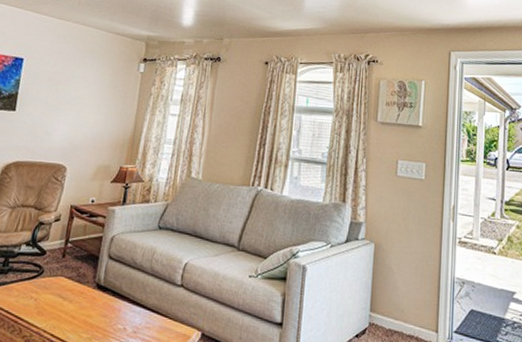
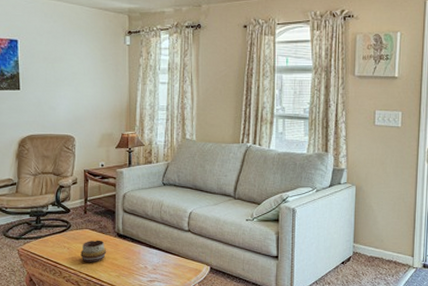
decorative bowl: none [48,291,82,319] -> present [80,240,107,262]

